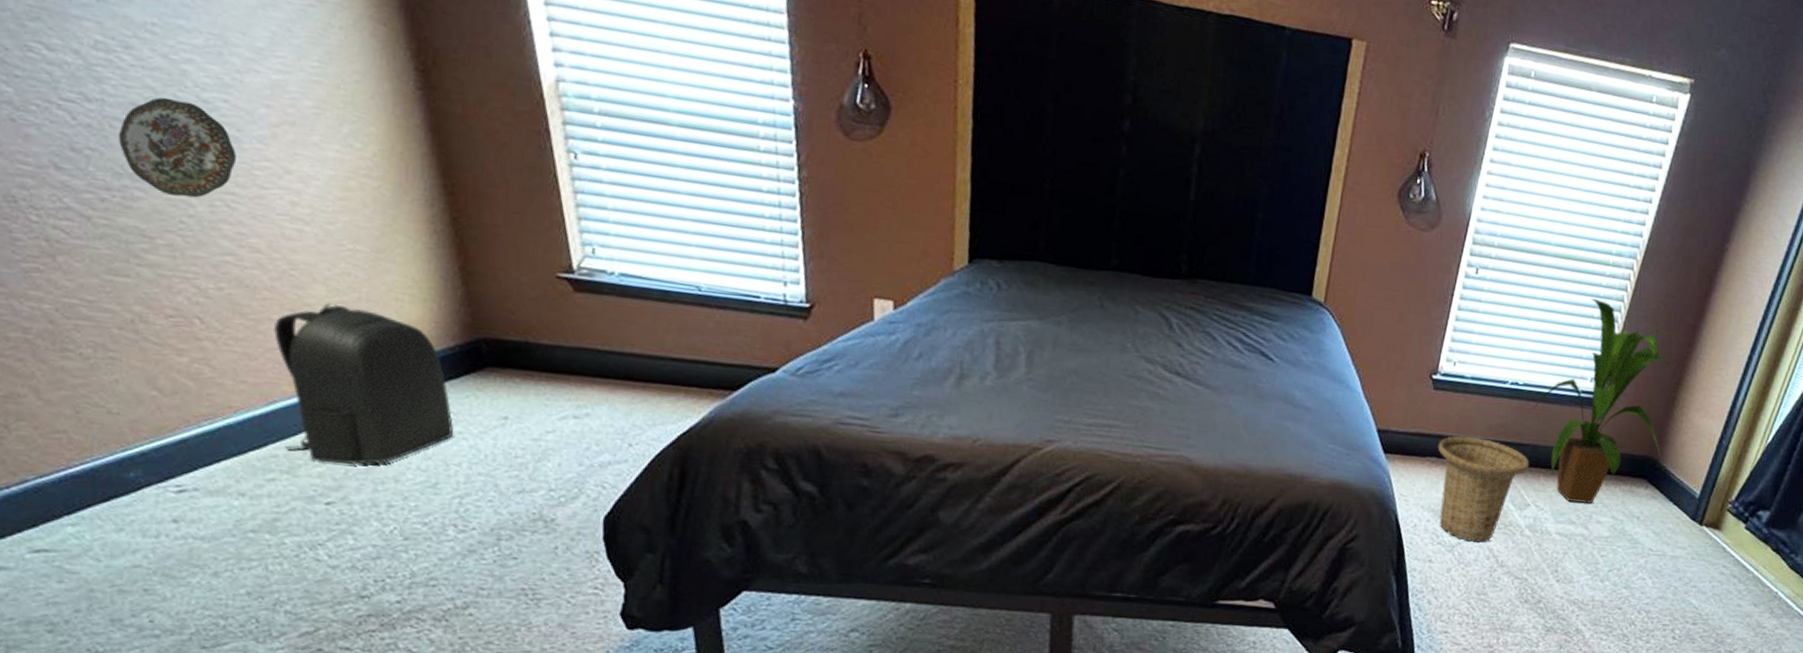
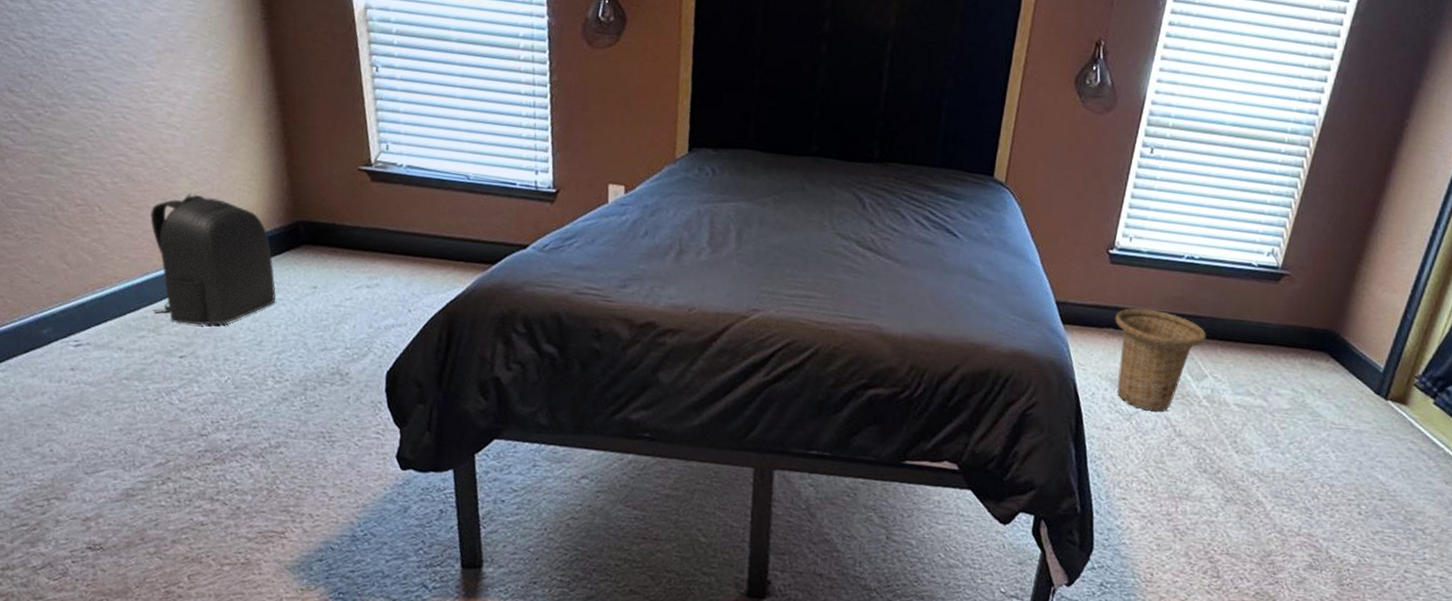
decorative plate: present [119,97,237,198] -> none [52,33,132,112]
house plant: present [1532,298,1674,504] -> none [1208,175,1354,376]

